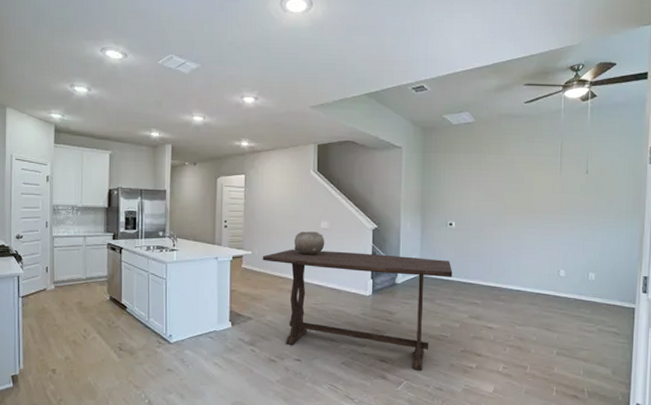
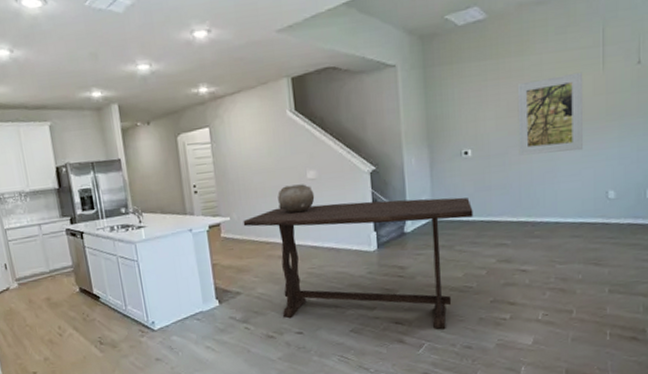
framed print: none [492,173,545,235] -> present [517,72,584,156]

